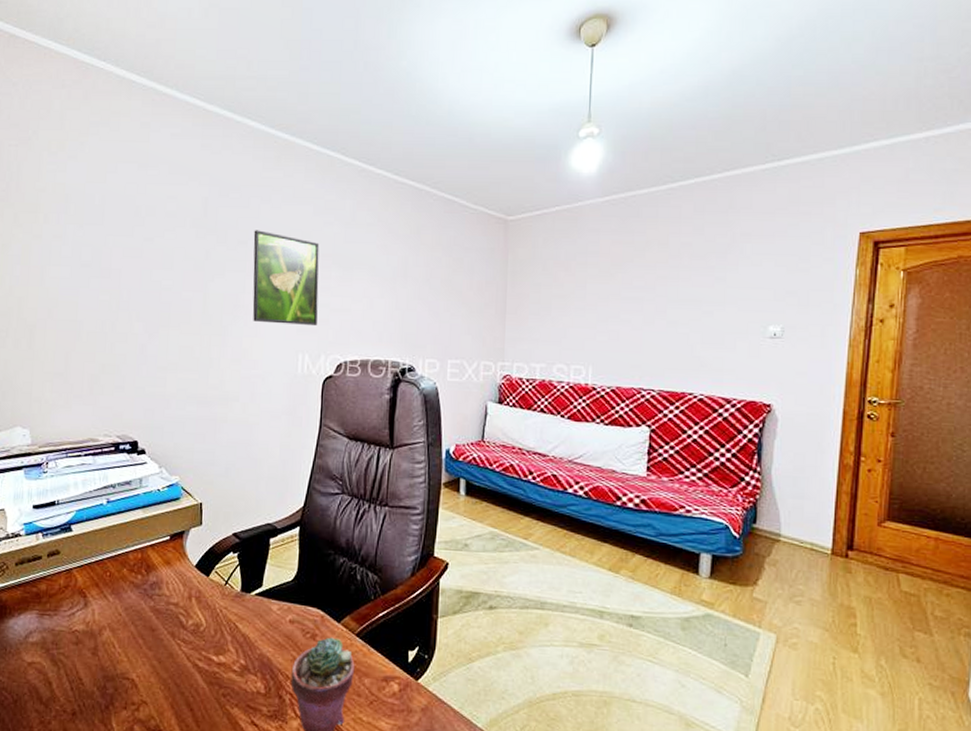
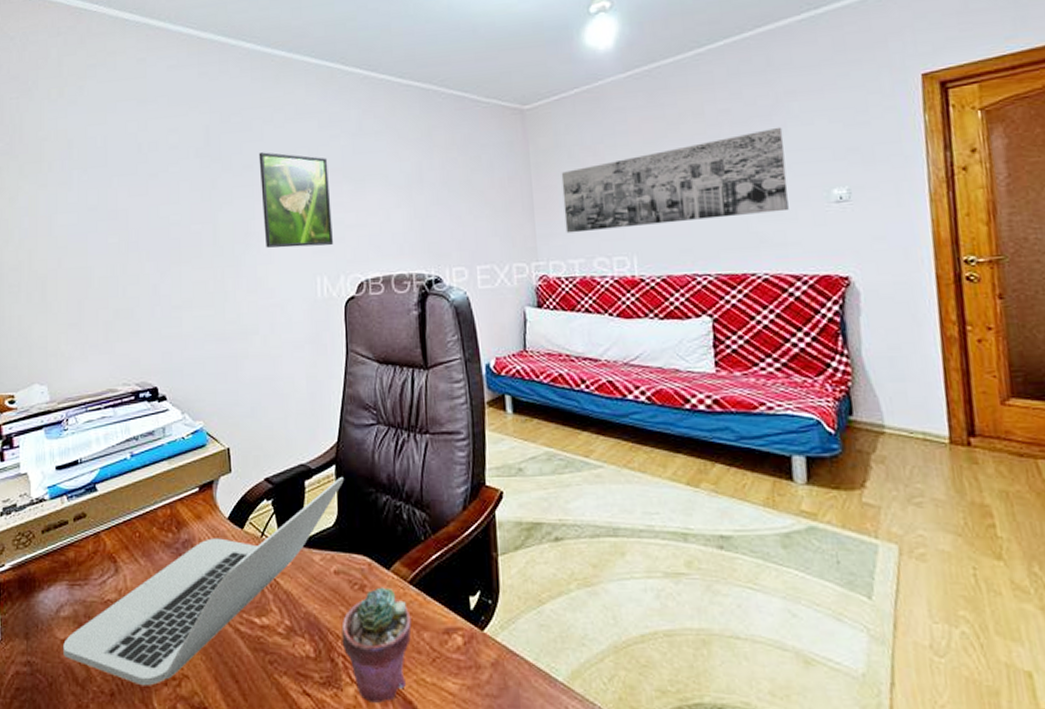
laptop: none [29,538,306,709] -> present [63,477,344,686]
wall art: none [532,264,734,341] -> present [561,127,789,233]

